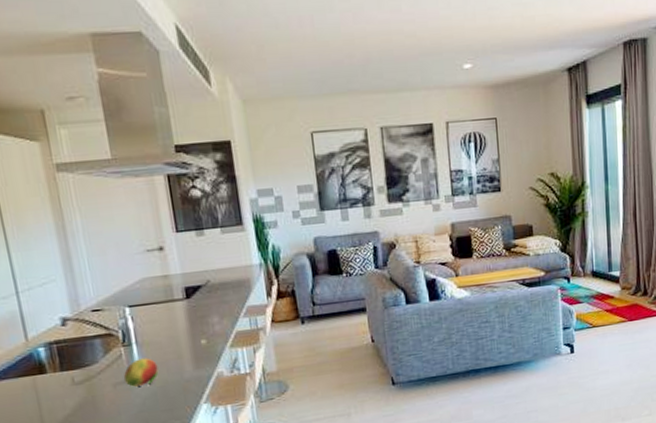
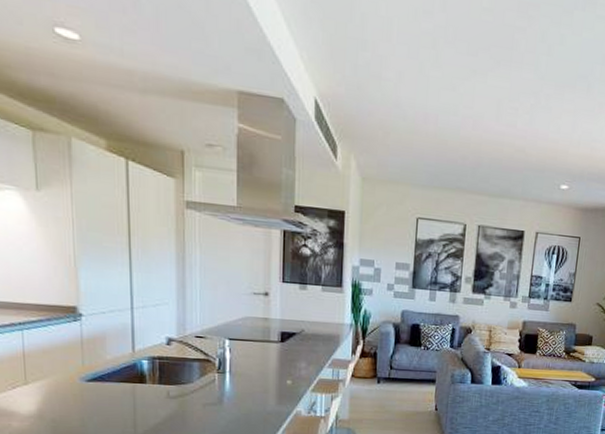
fruit: present [123,358,159,387] -> none [213,386,245,410]

